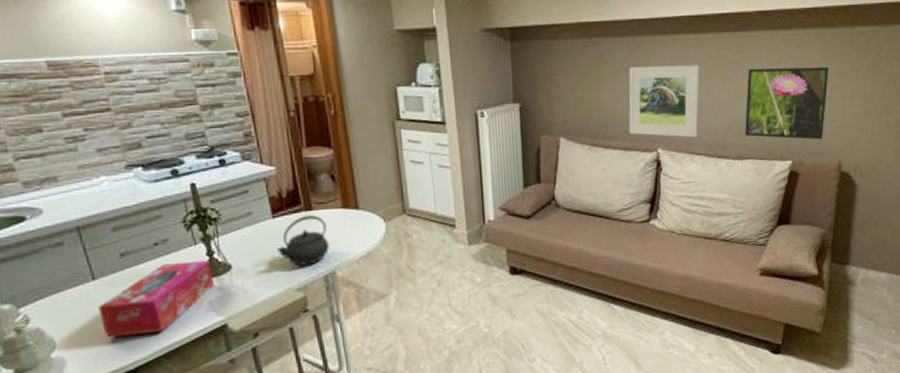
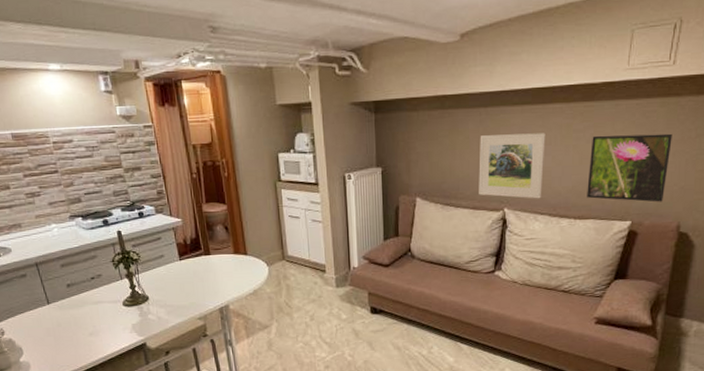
tissue box: present [98,260,214,338] -> none [52,292,136,349]
kettle: present [277,215,330,266] -> none [183,259,224,299]

